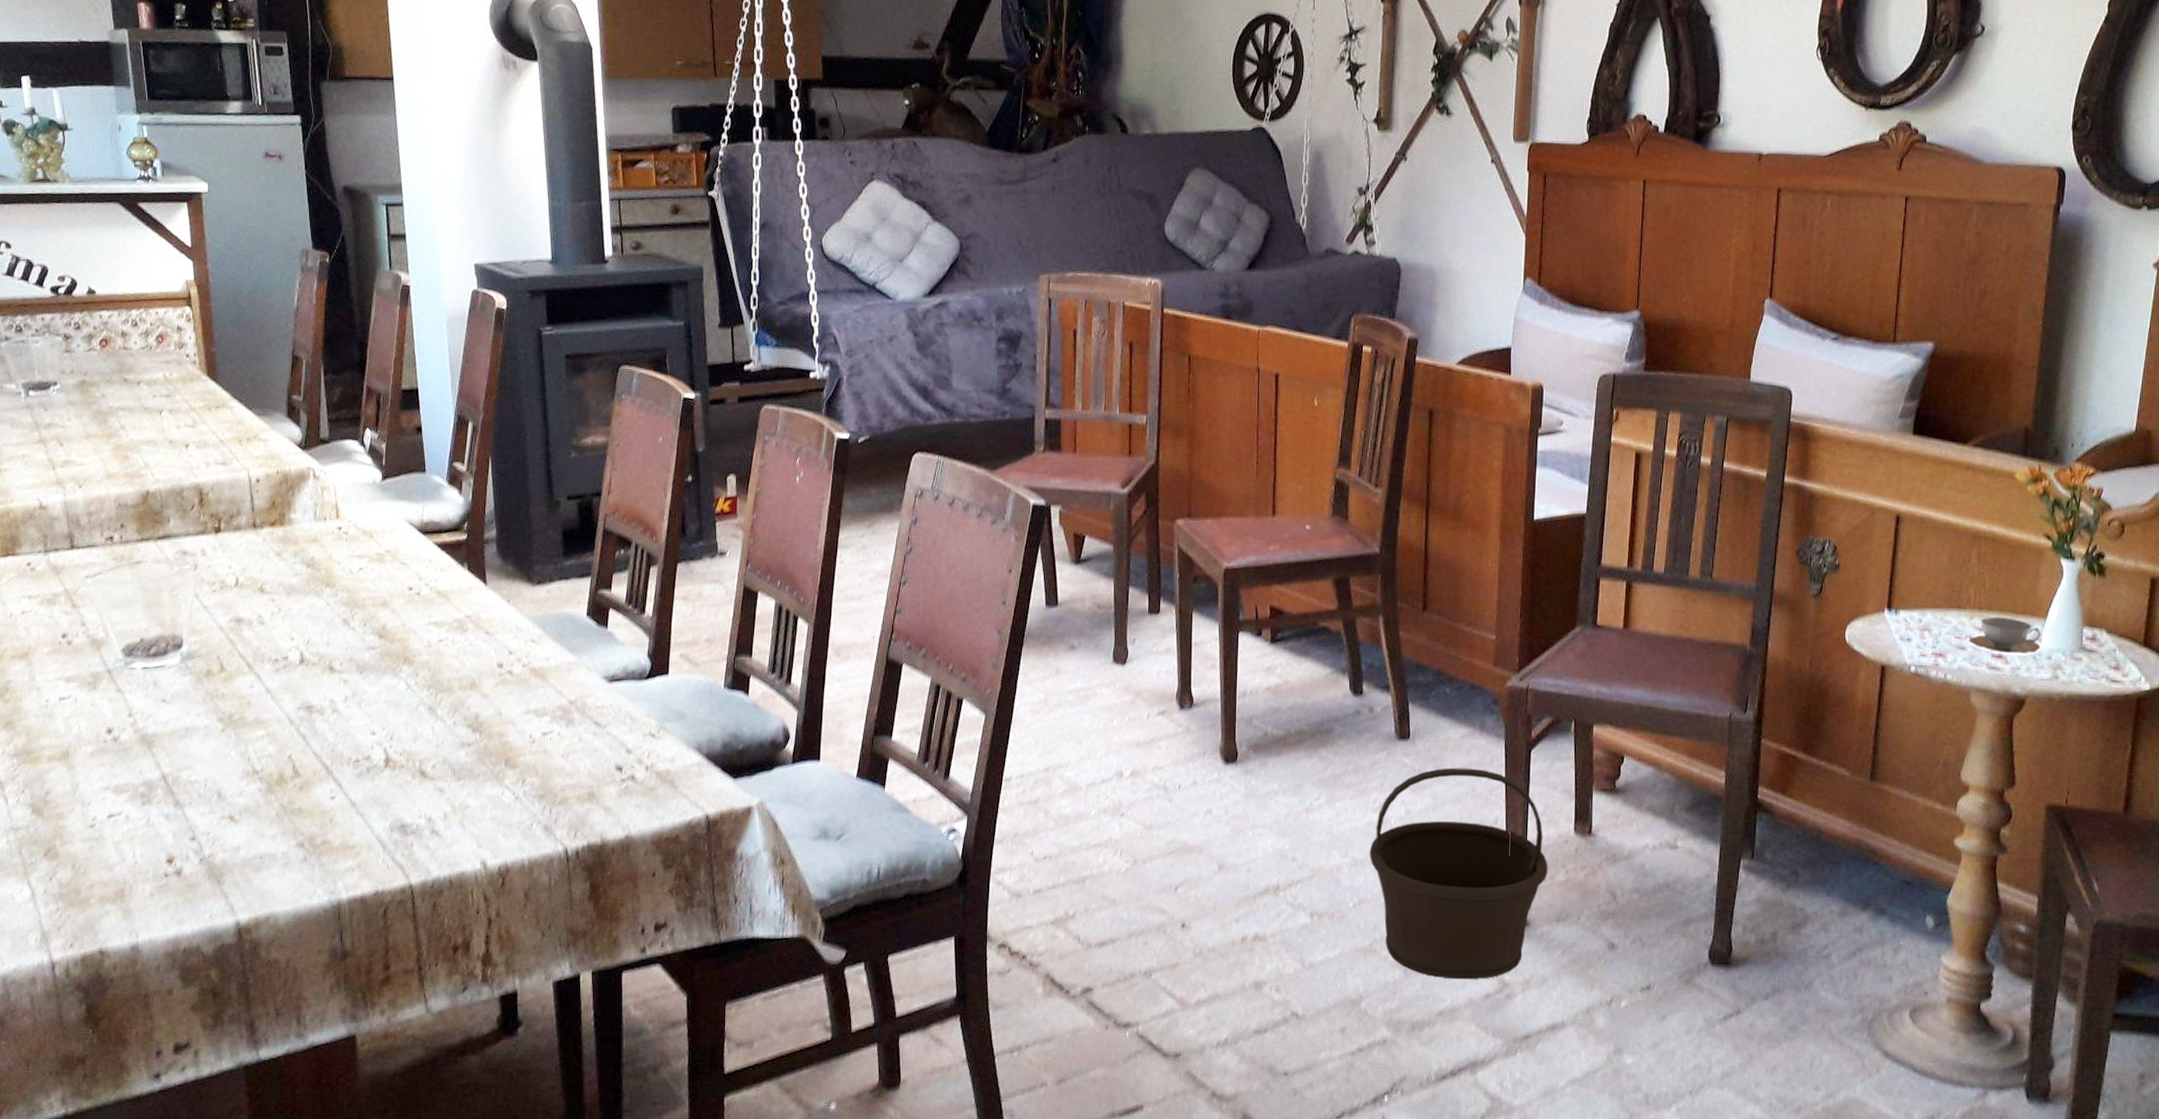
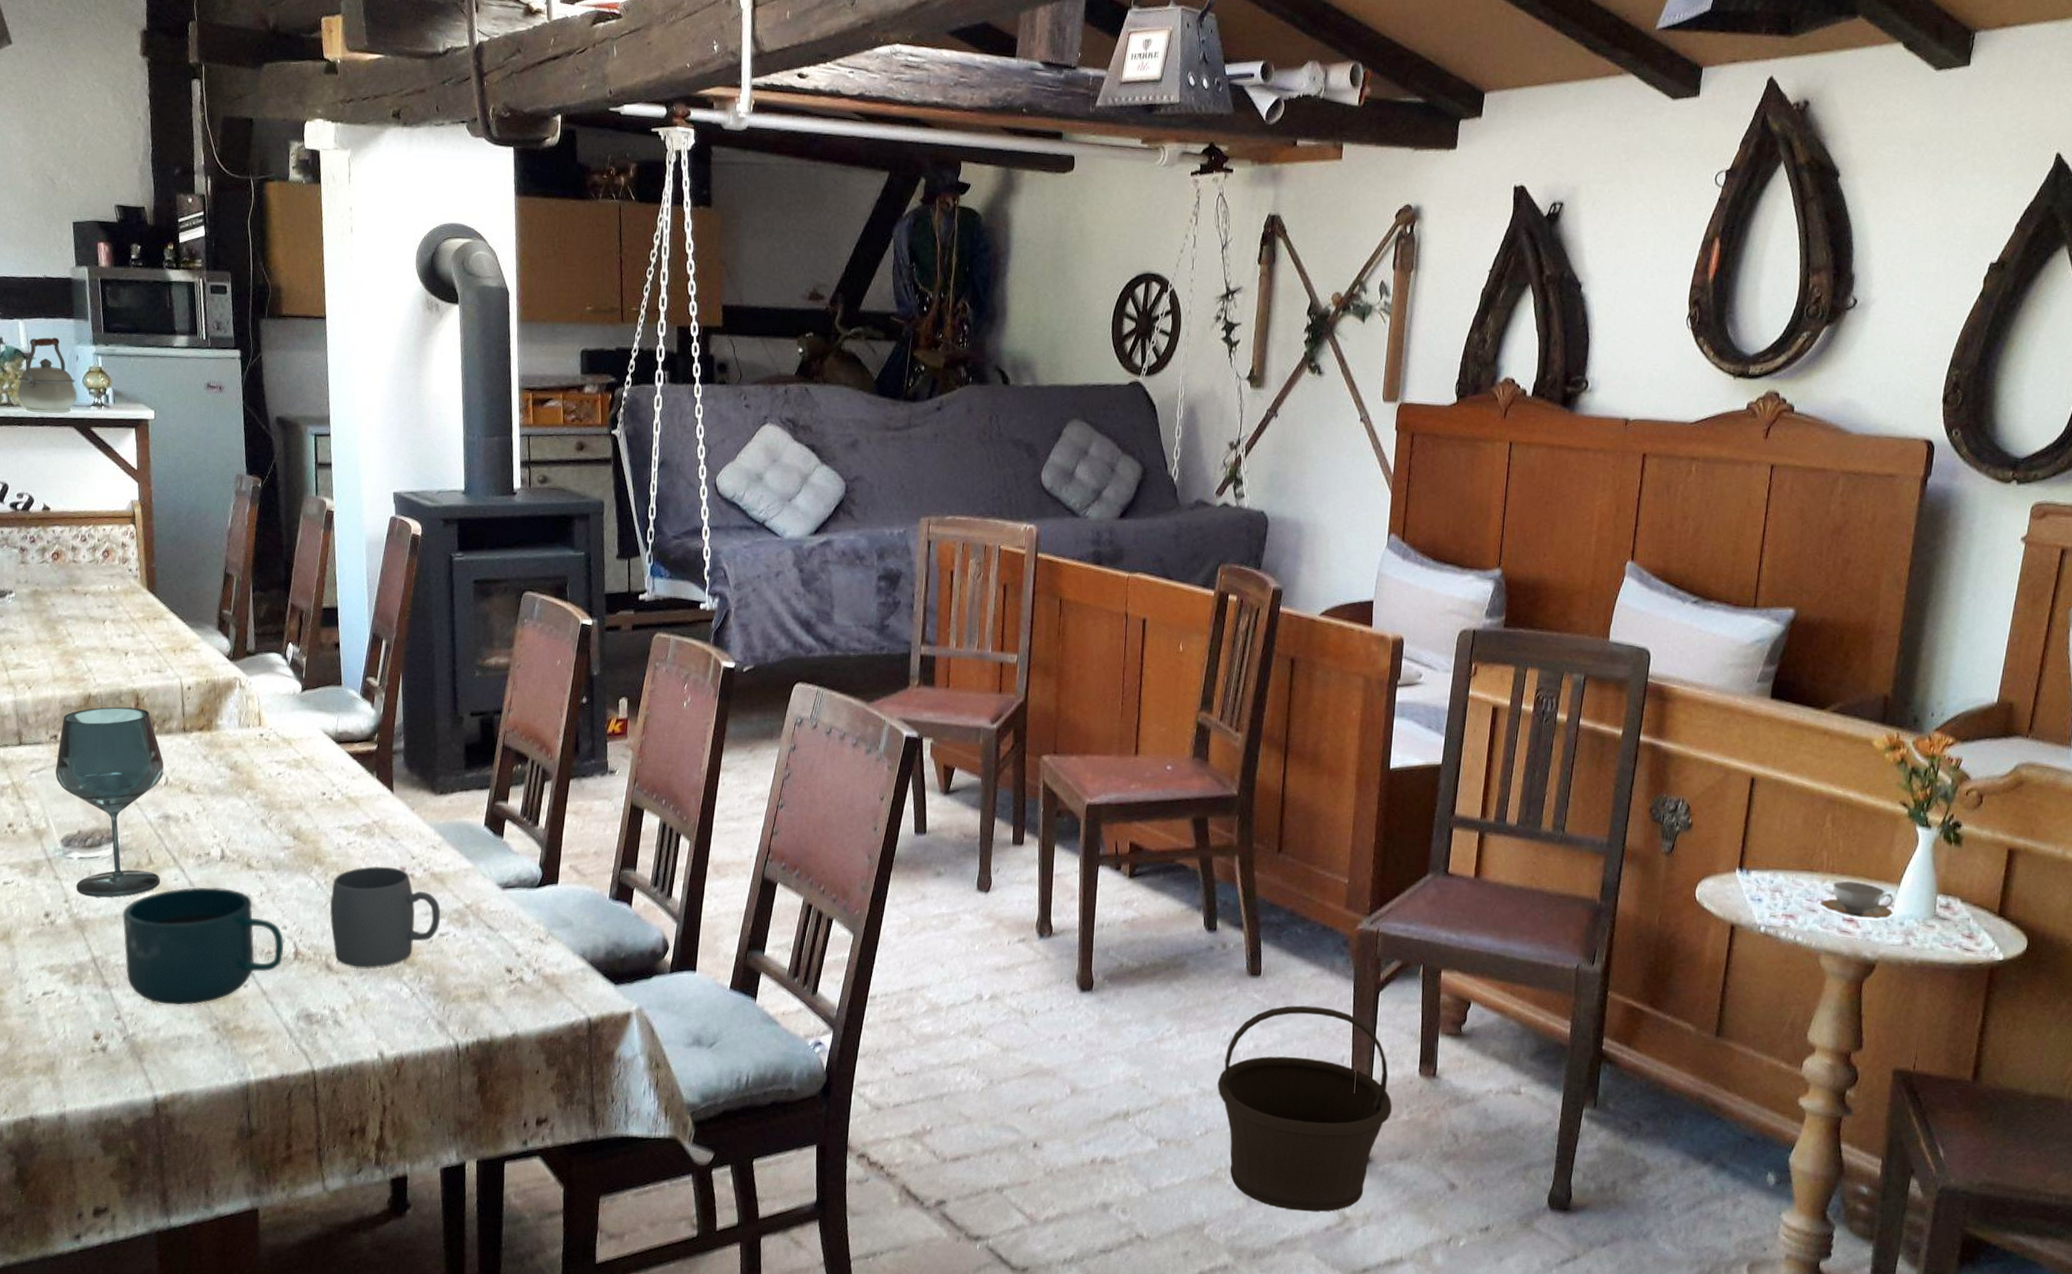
kettle: none [54,106,121,189] -> present [17,337,77,414]
wine glass: none [112,503,235,710] -> present [55,706,165,898]
cup: none [194,694,373,822] -> present [122,887,284,1005]
mug: none [421,663,543,773] -> present [329,866,441,968]

